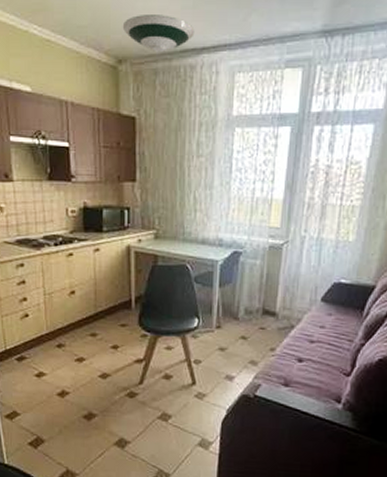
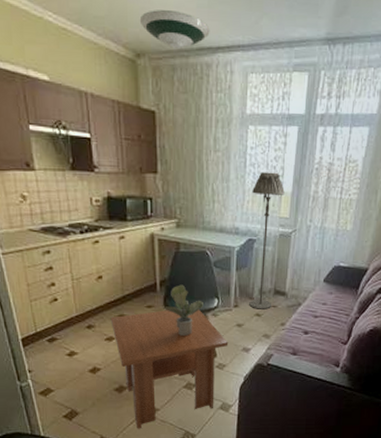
coffee table: none [81,329,210,463] -> present [110,309,229,429]
potted plant: none [138,301,182,360] -> present [163,284,203,337]
floor lamp: none [234,177,275,332] -> present [249,172,285,310]

